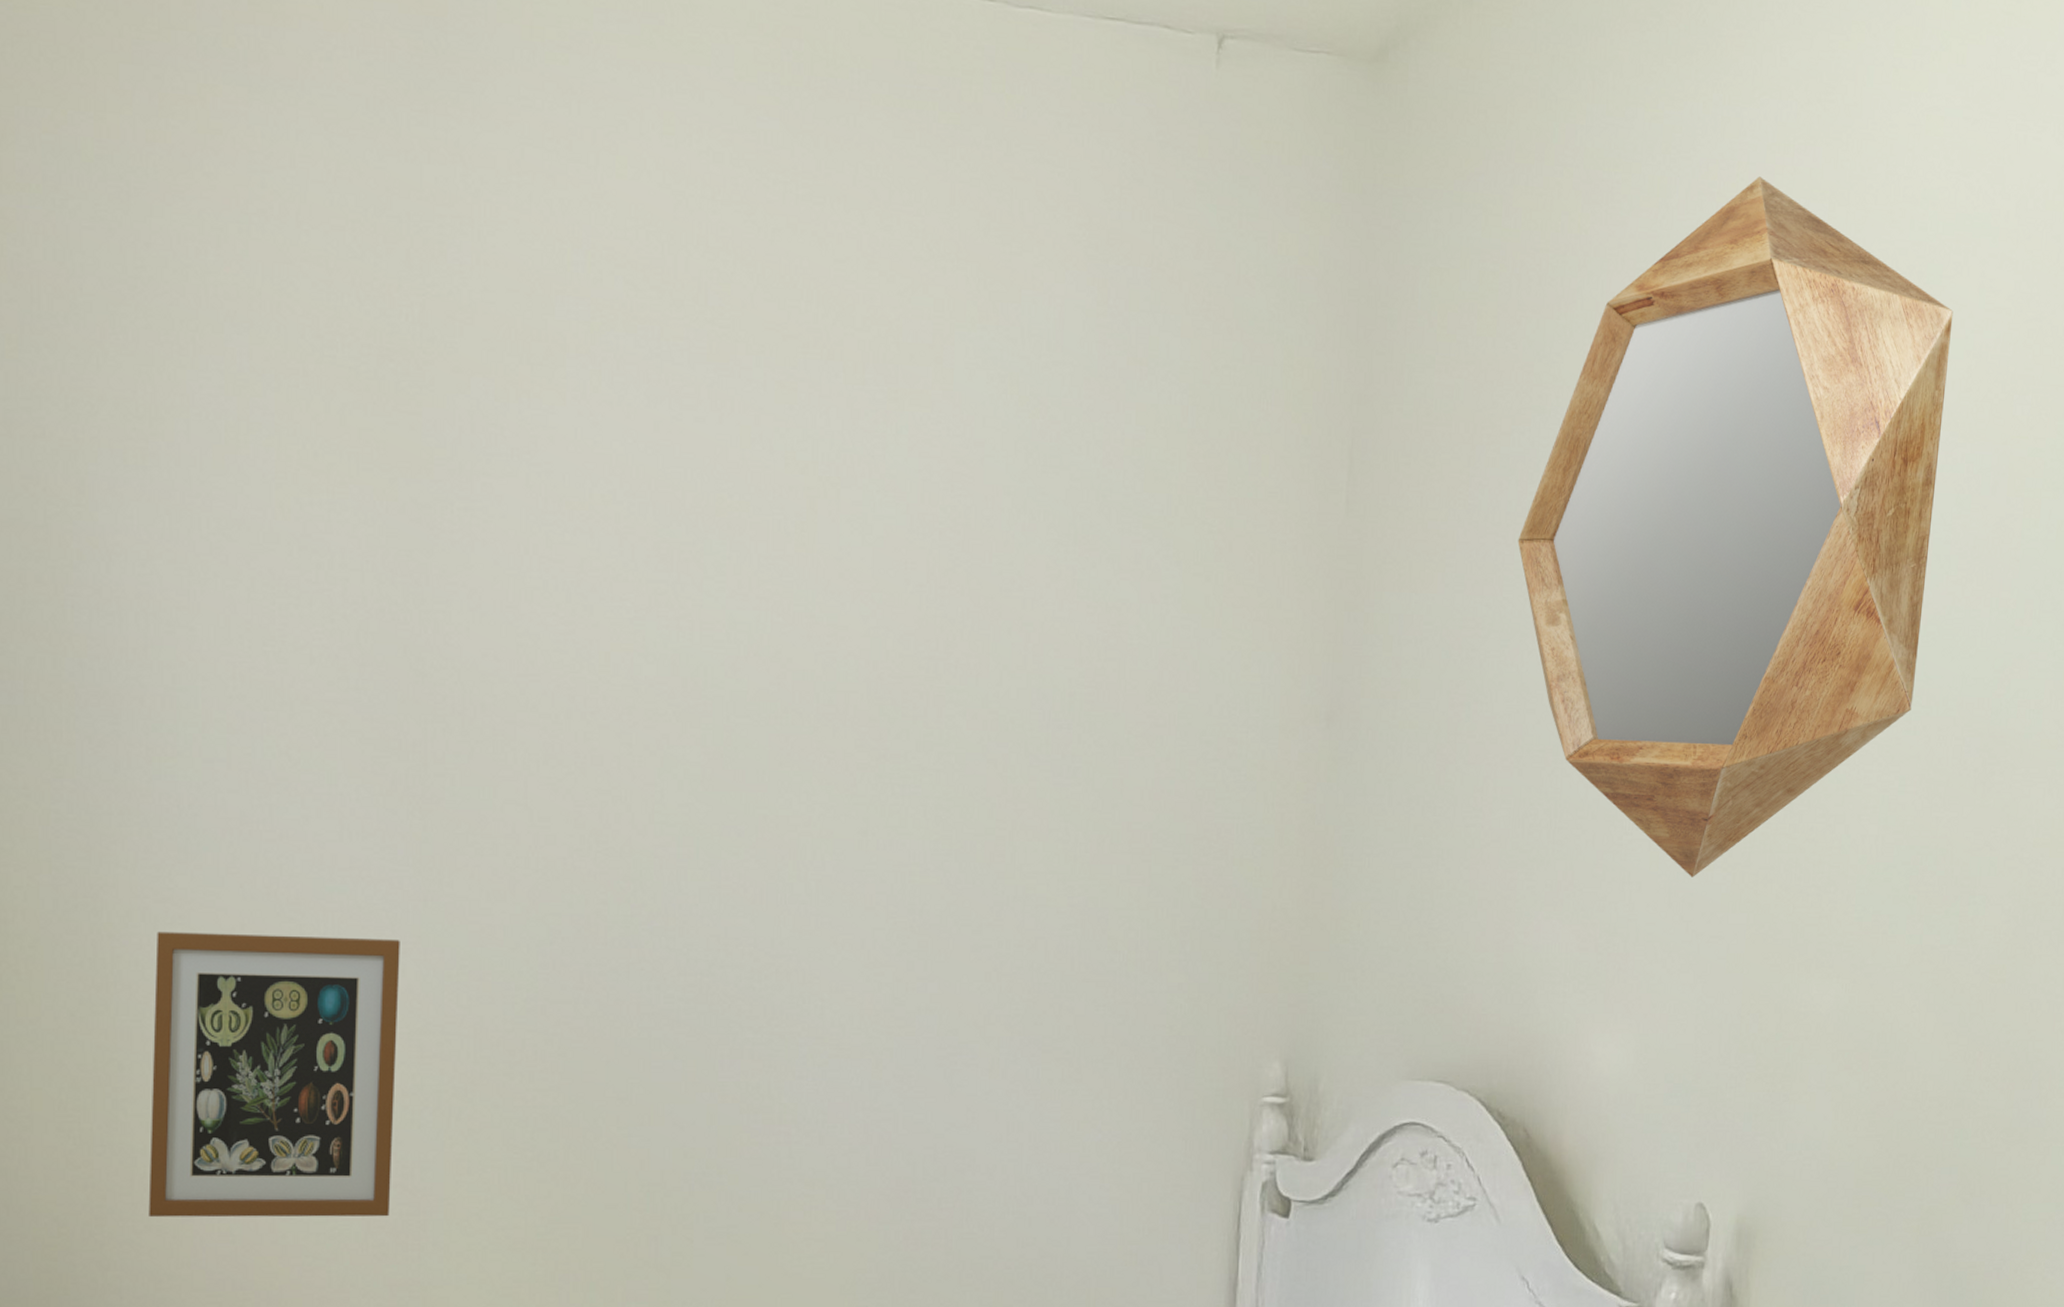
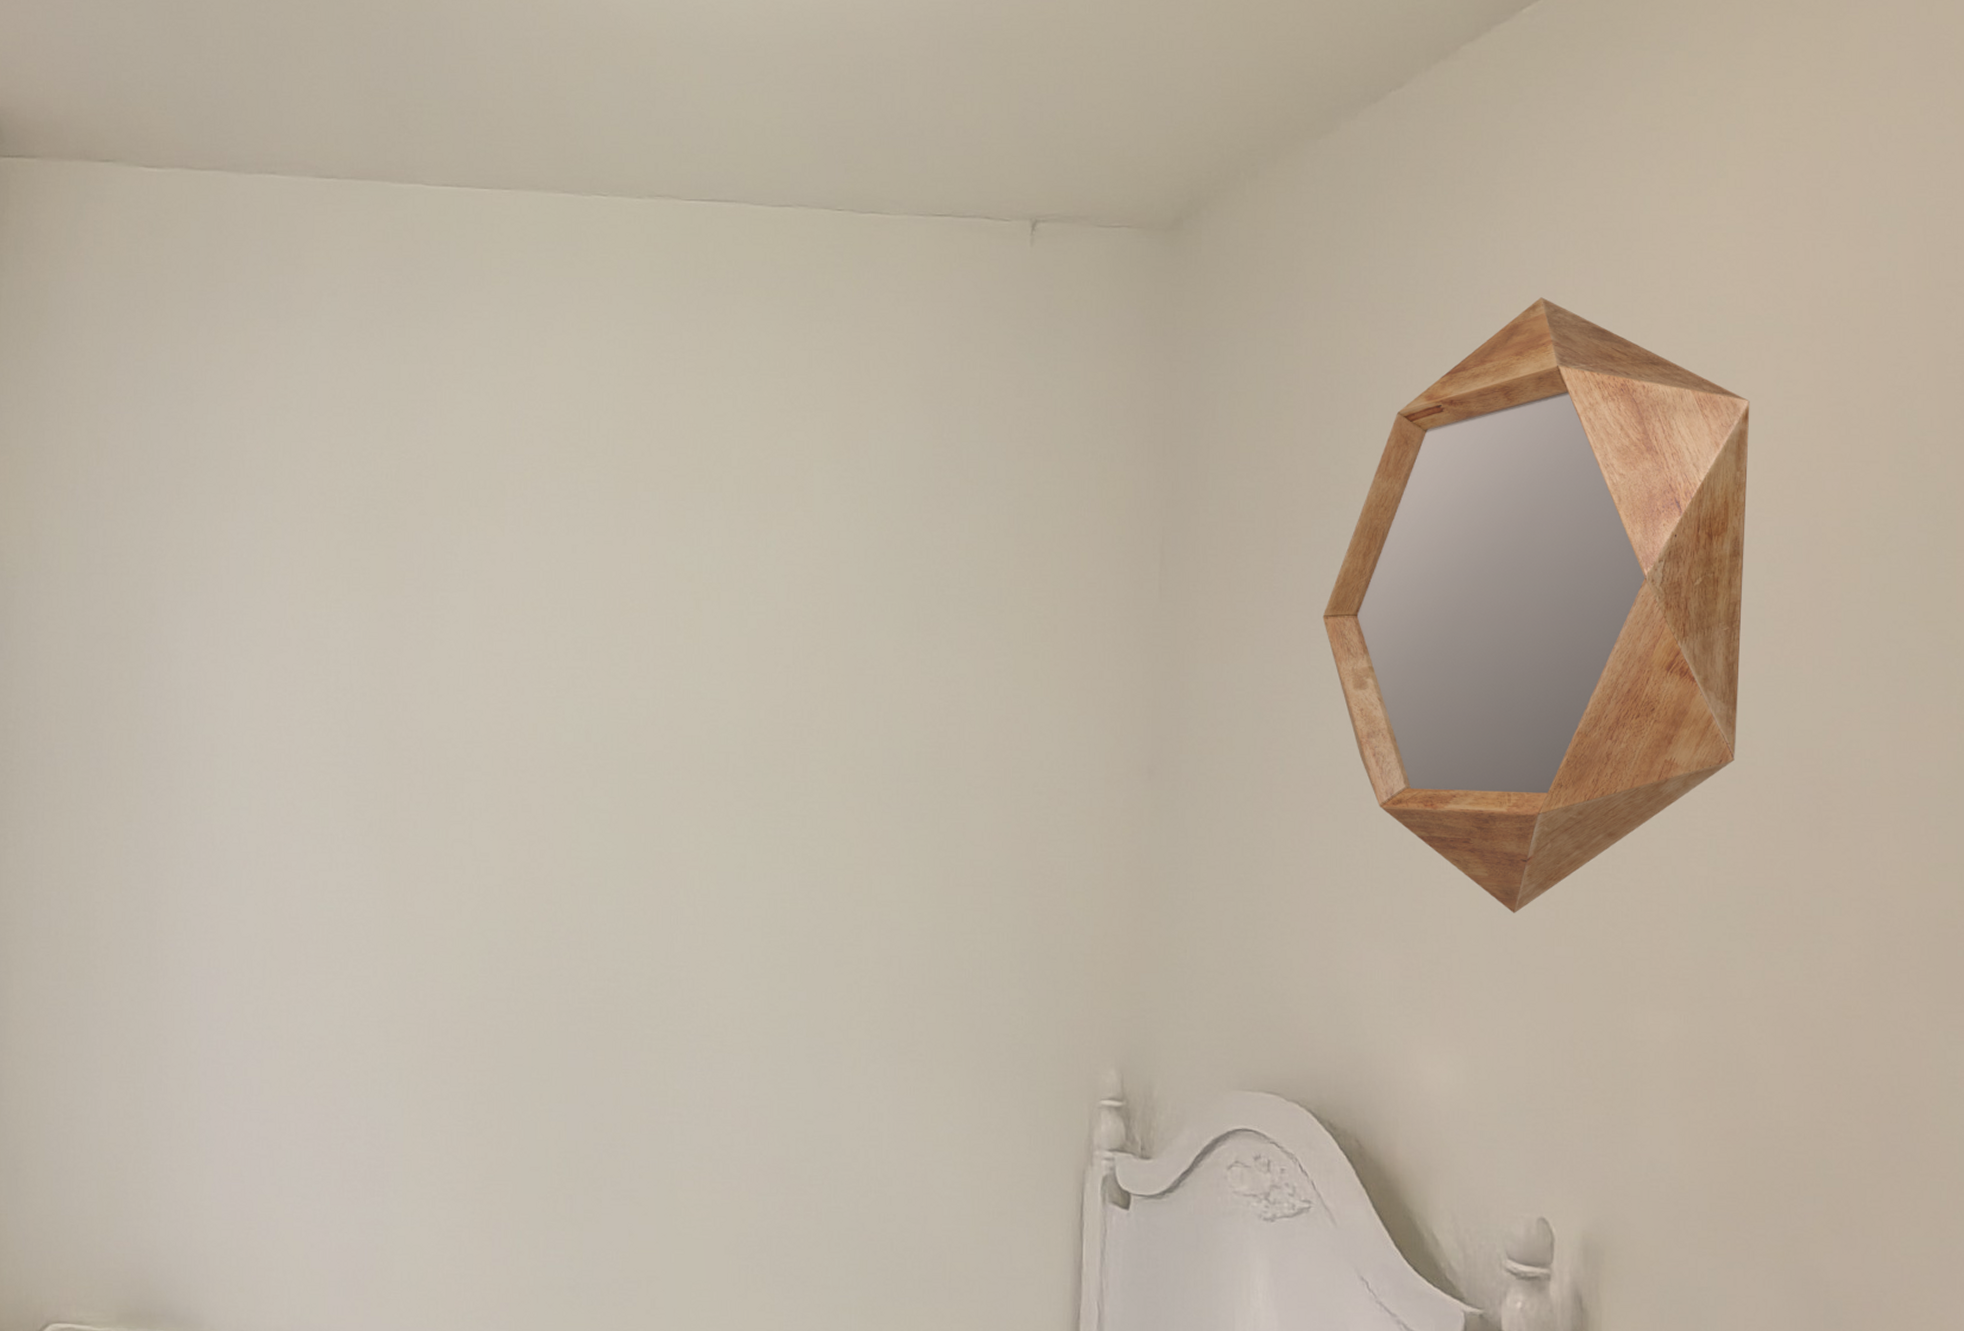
picture frame: present [148,931,400,1218] -> none [182,938,373,1168]

